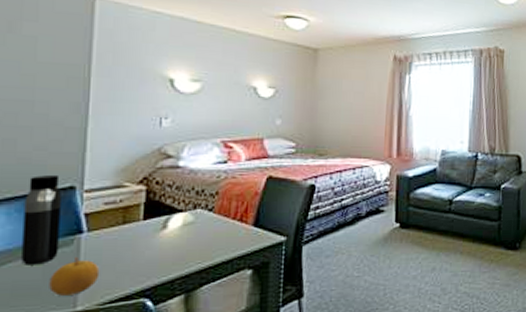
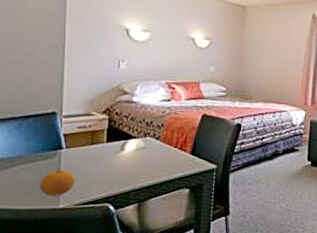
water bottle: present [22,174,61,265] -> none [20,102,46,171]

